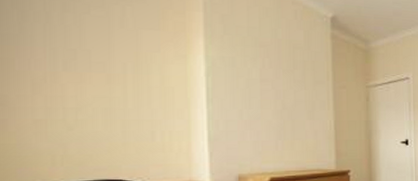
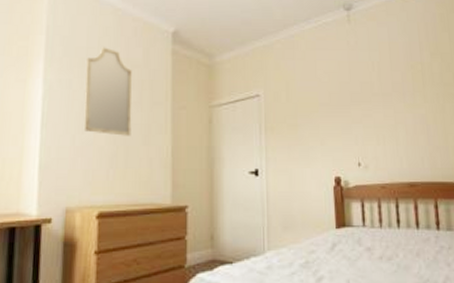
home mirror: none [248,27,297,111] -> present [83,47,132,136]

